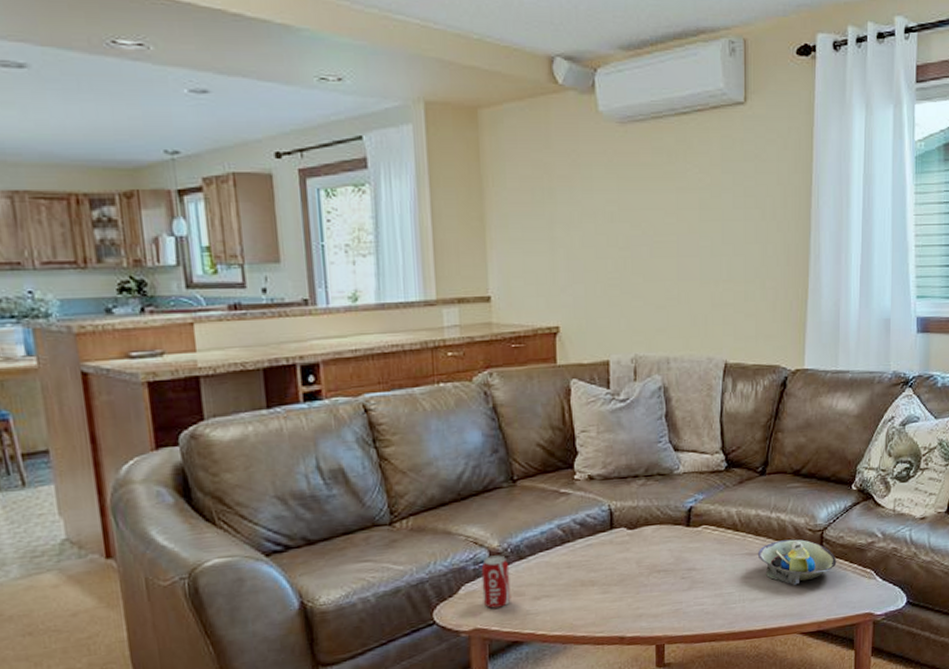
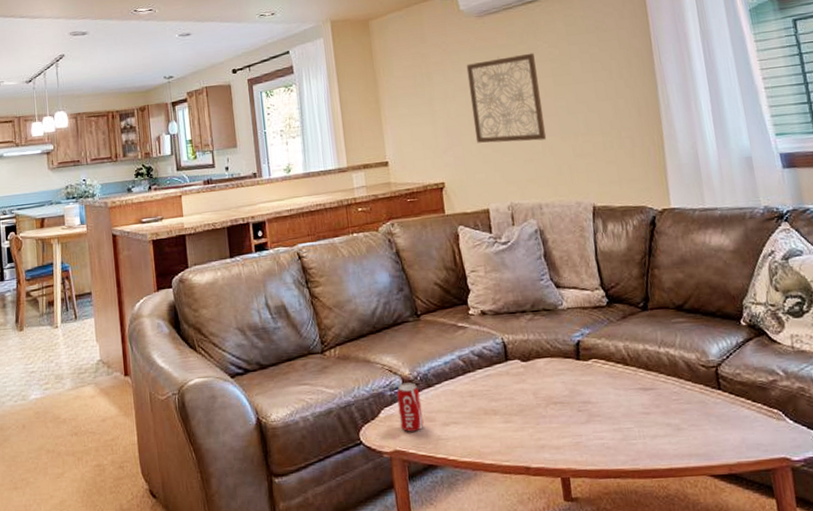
wall art: none [599,177,684,284] -> present [466,52,547,143]
decorative bowl: present [757,539,837,585] -> none [651,375,738,423]

